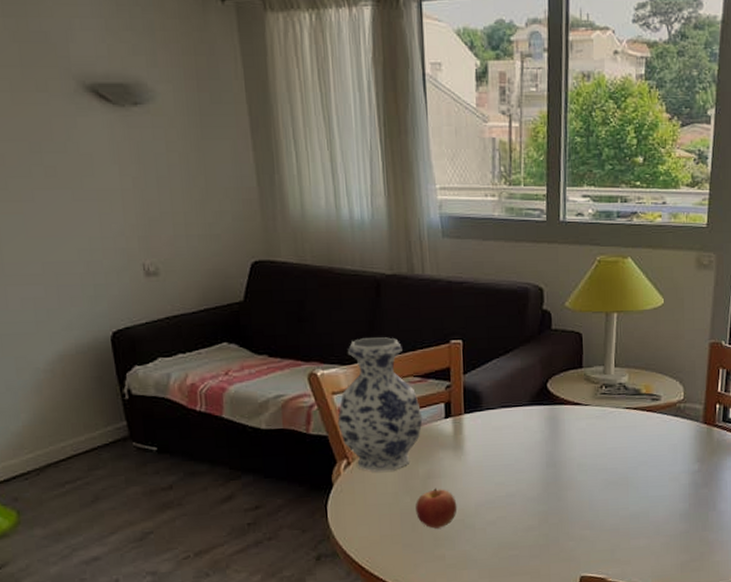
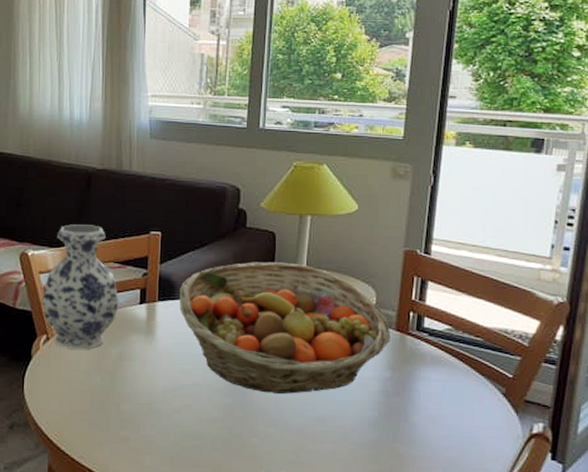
apple: present [416,488,457,529] -> none [105,370,145,410]
fruit basket: none [486,363,698,497] -> present [180,262,390,394]

